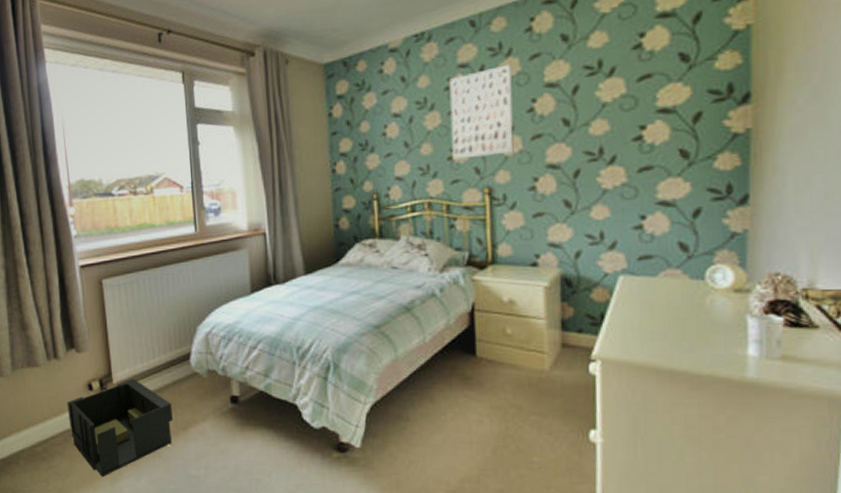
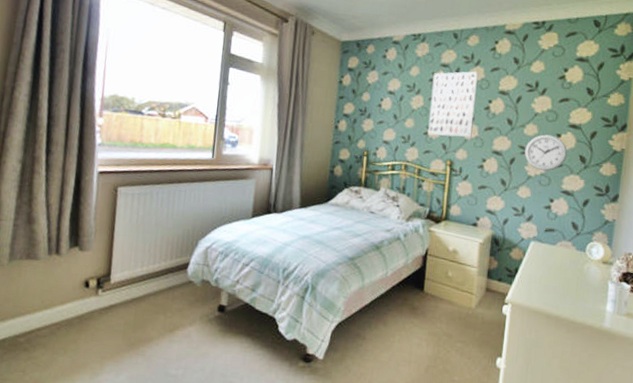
storage bin: present [67,378,174,478] -> none [58,280,163,371]
wall clock: none [594,129,660,180] -> present [524,134,568,171]

